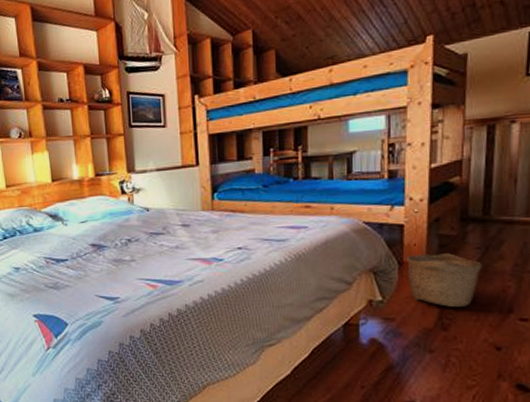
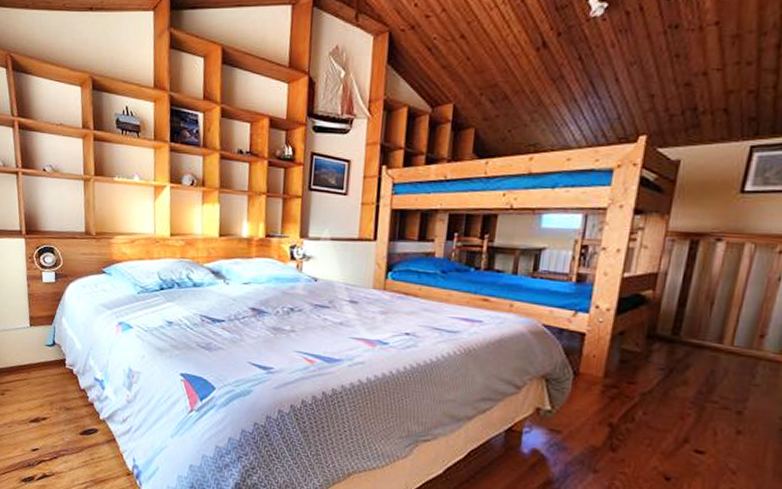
basket: present [407,253,483,307] -> none [581,366,664,429]

